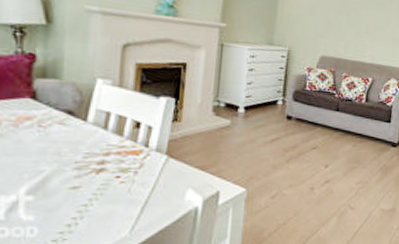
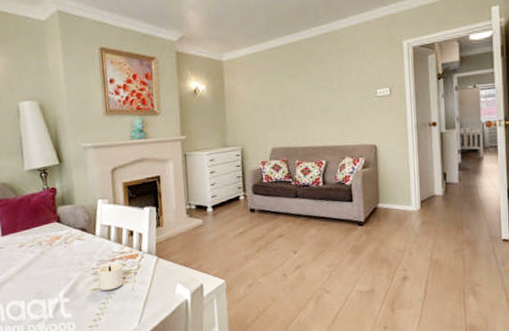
candle: none [81,158,119,190] -> present [97,263,123,290]

